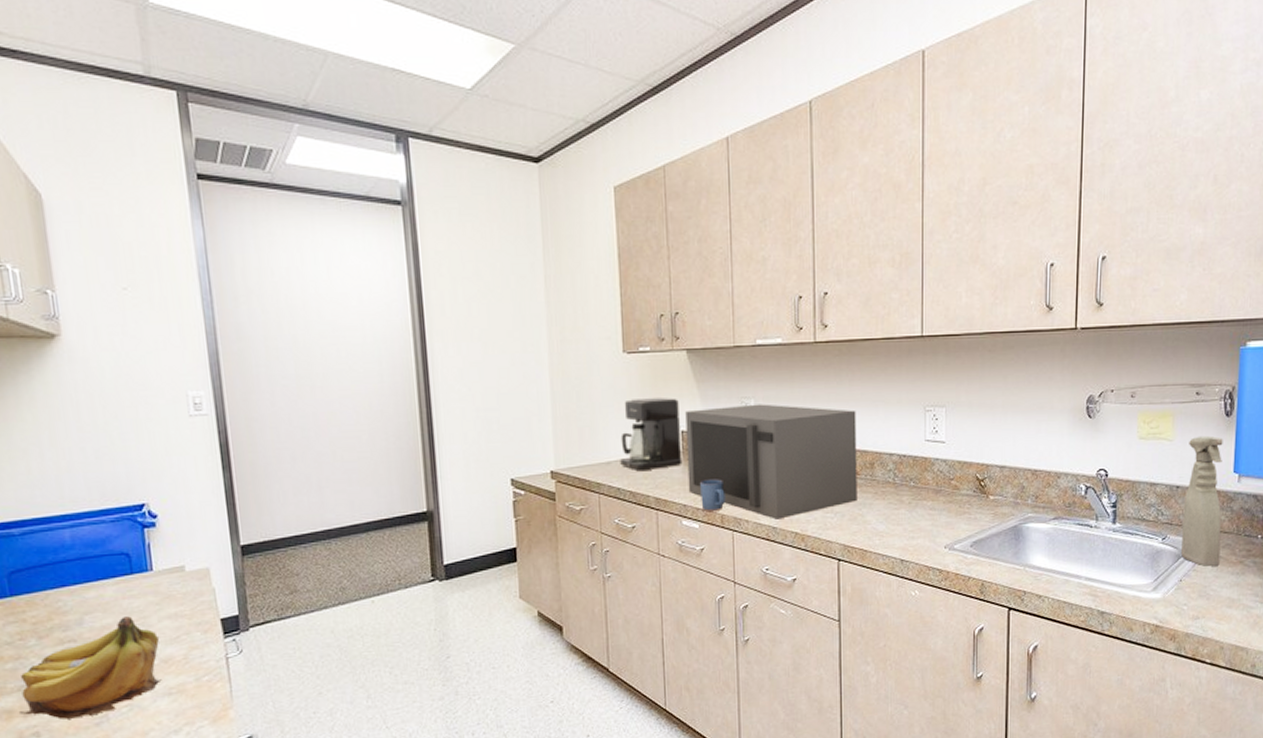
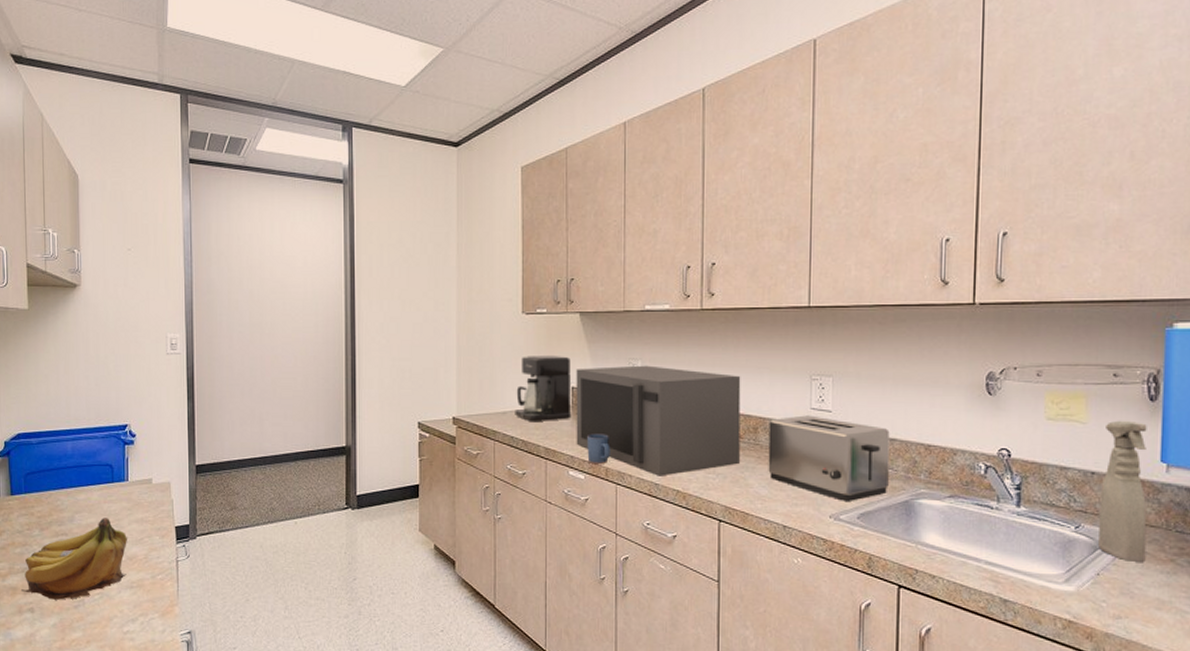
toaster: none [885,447,1000,531] -> present [768,415,890,501]

